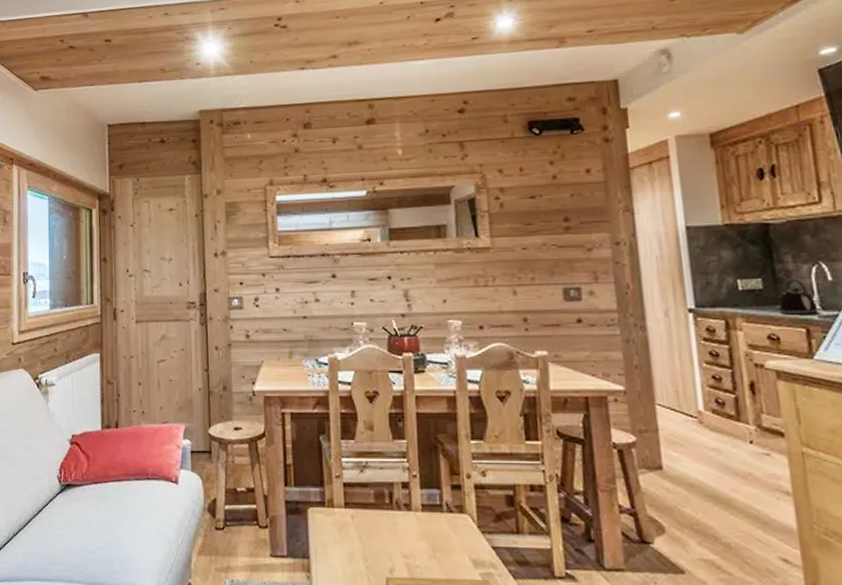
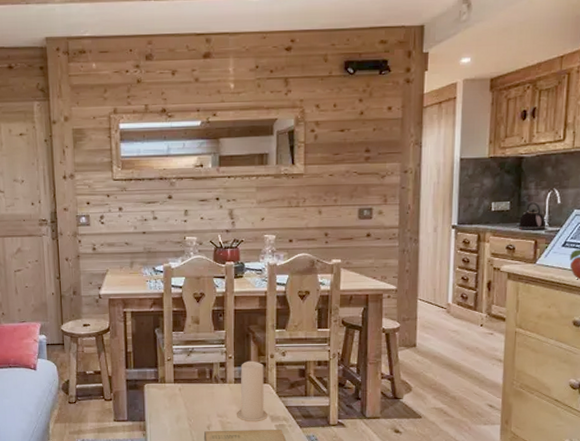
candle: none [427,481,468,568] -> present [237,361,267,422]

